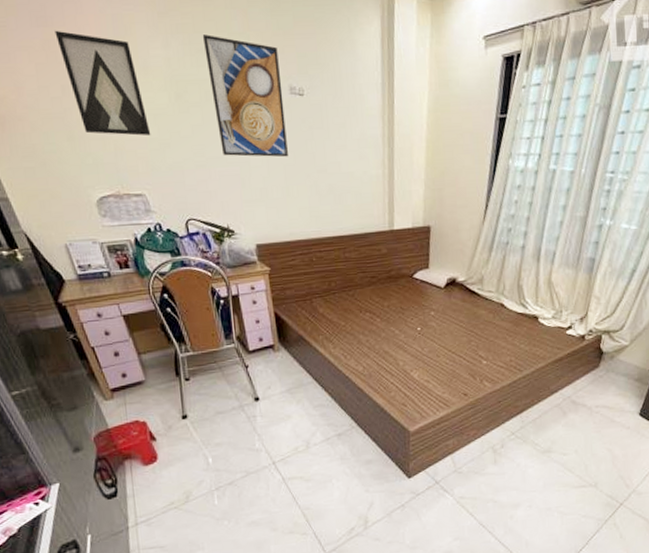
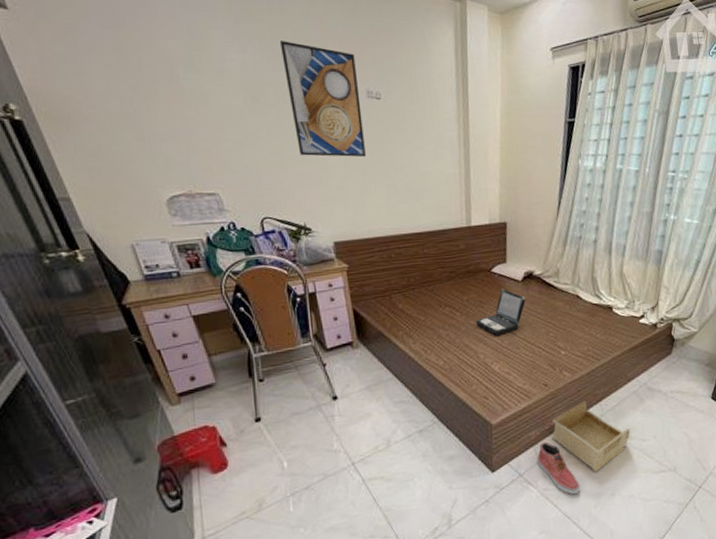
wall art: present [54,30,151,136] -> none [126,33,226,136]
laptop: none [397,295,447,343] -> present [476,288,525,335]
shoe: none [454,451,497,505] -> present [537,442,580,495]
storage bin: none [470,412,552,484] -> present [552,401,631,472]

